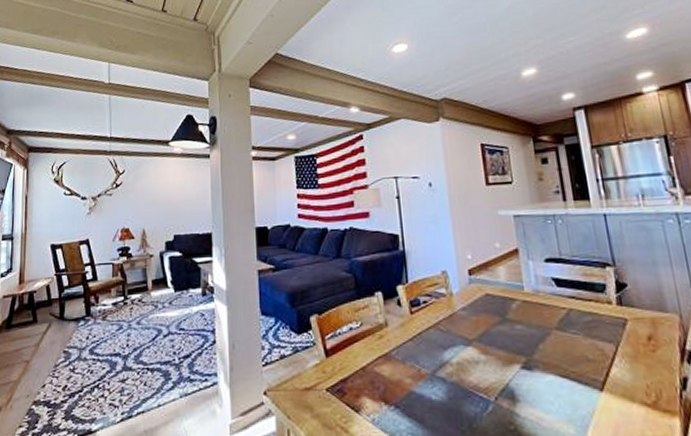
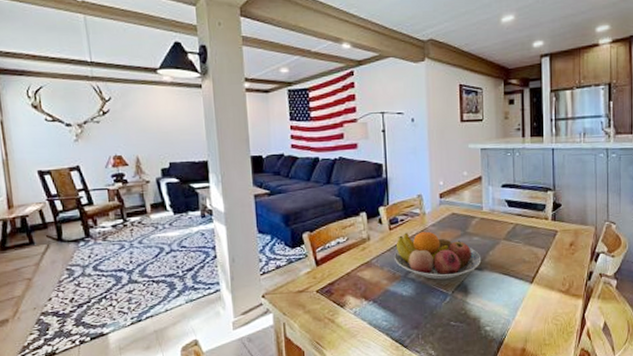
fruit bowl: none [418,316,530,381] -> present [394,231,482,280]

